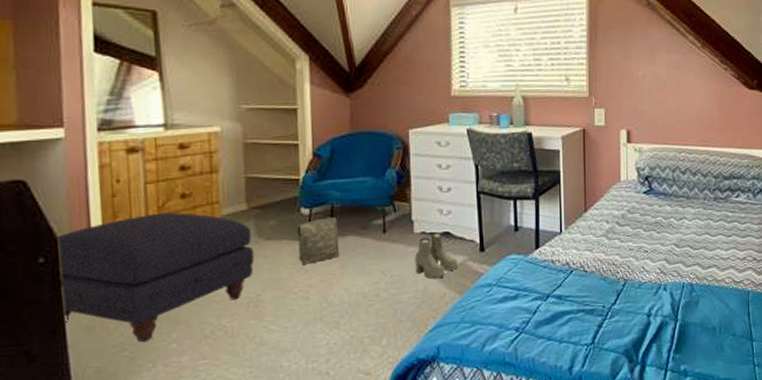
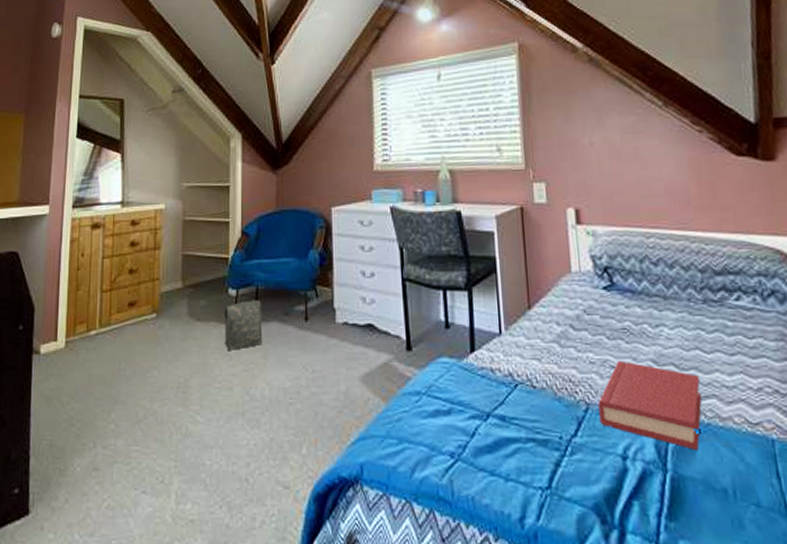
ottoman: present [55,212,255,342] -> none [32,287,186,419]
boots: present [414,232,458,279] -> none [336,324,382,378]
hardback book: none [633,246,706,304] -> present [598,361,702,450]

